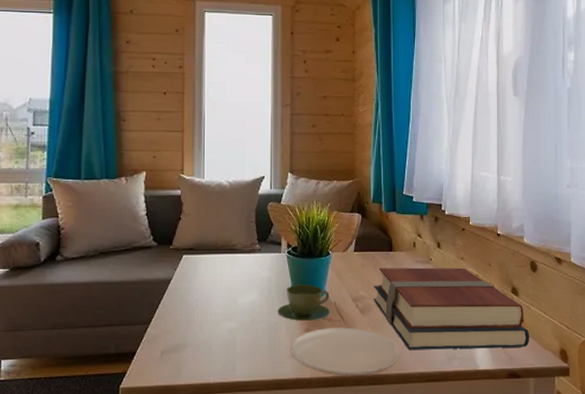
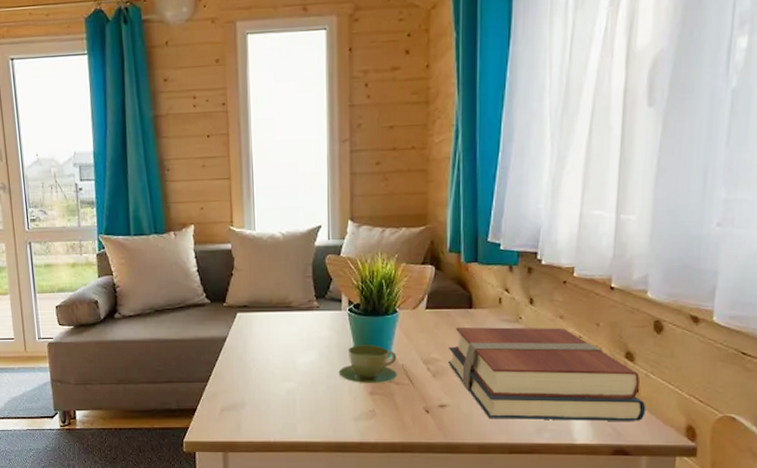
plate: present [290,327,400,376] -> none [353,392,479,443]

